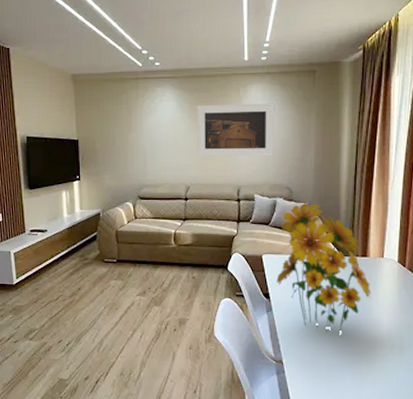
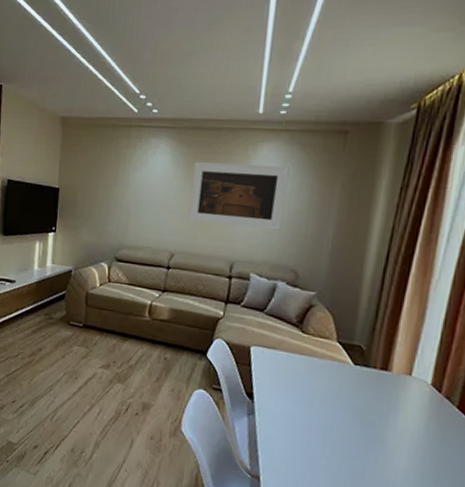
flower bouquet: present [276,202,371,333] -> none [264,290,389,456]

